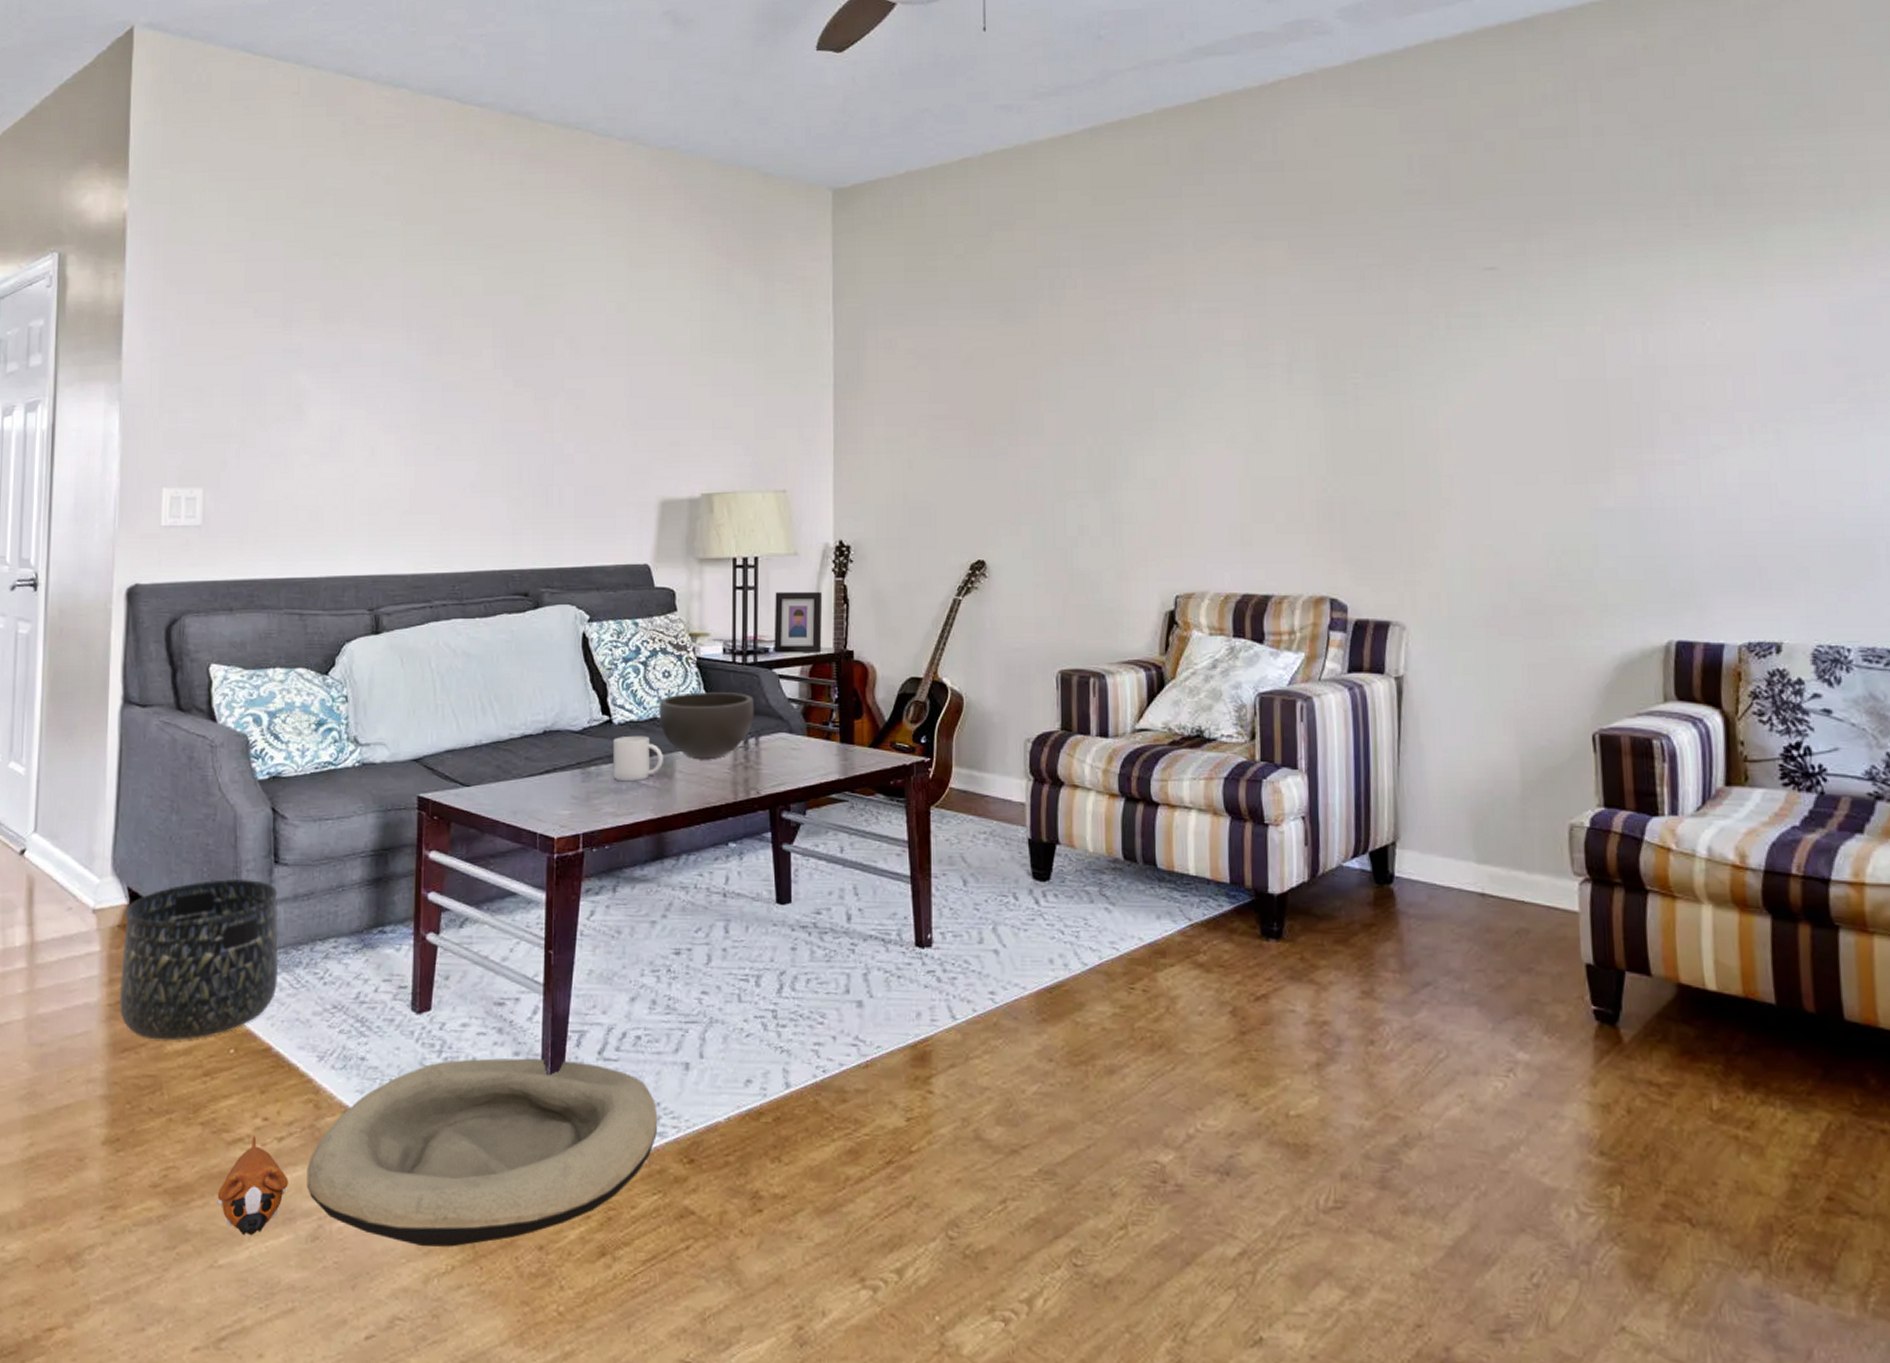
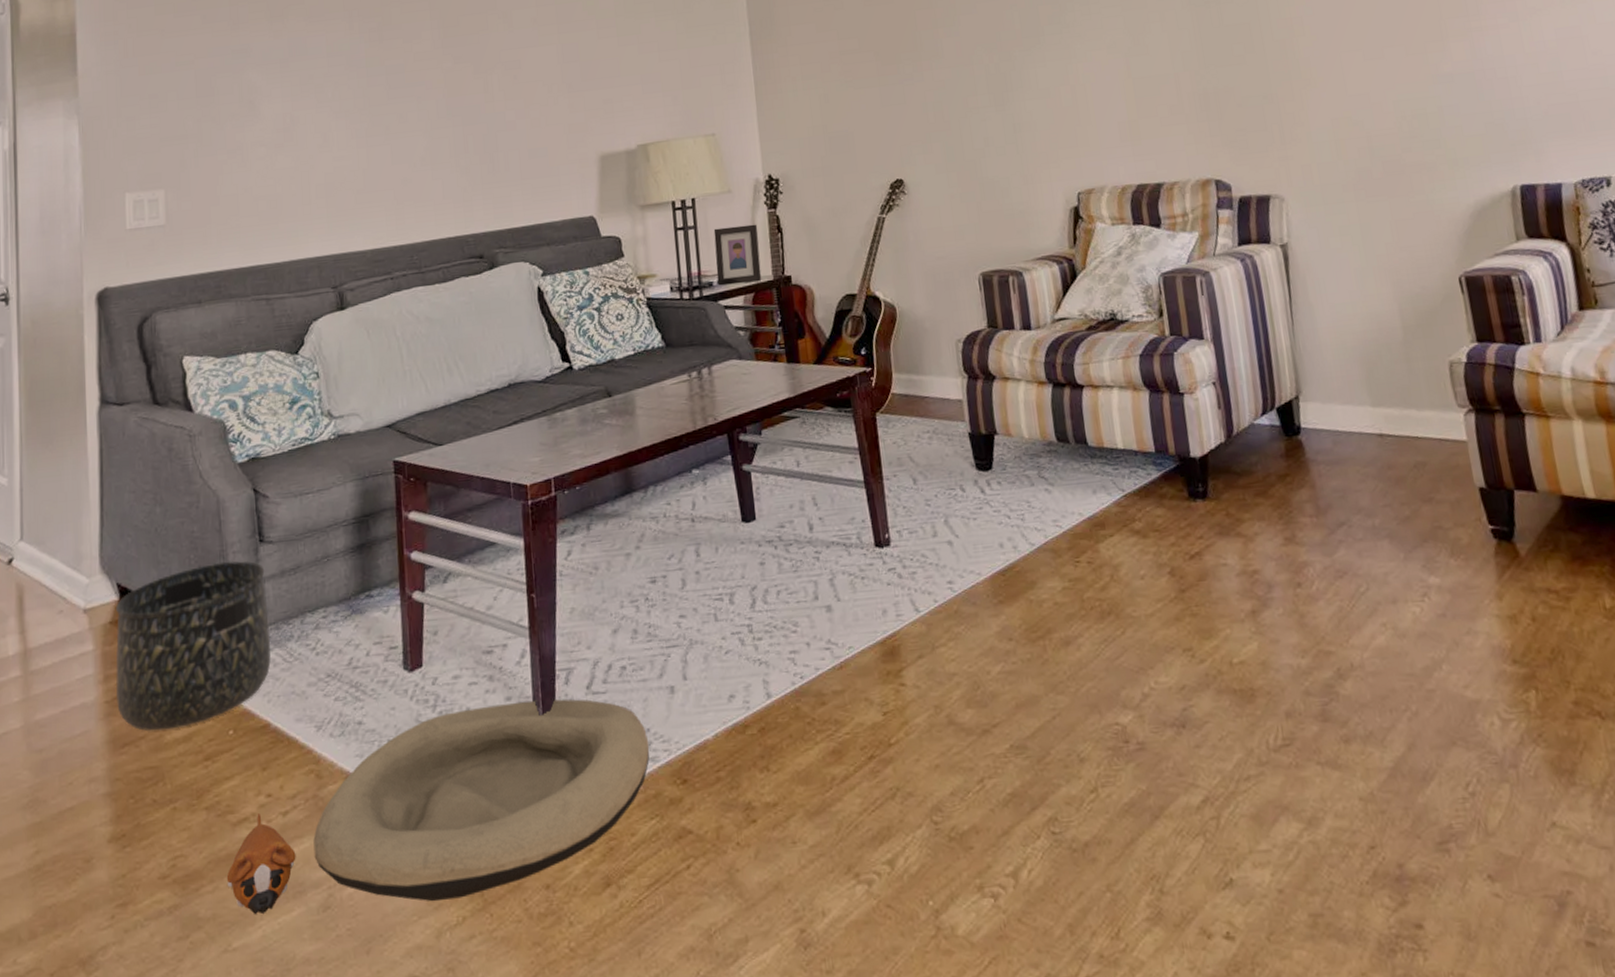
mug: present [613,735,664,782] -> none [575,377,625,424]
bowl: present [659,692,755,760] -> none [615,327,706,394]

